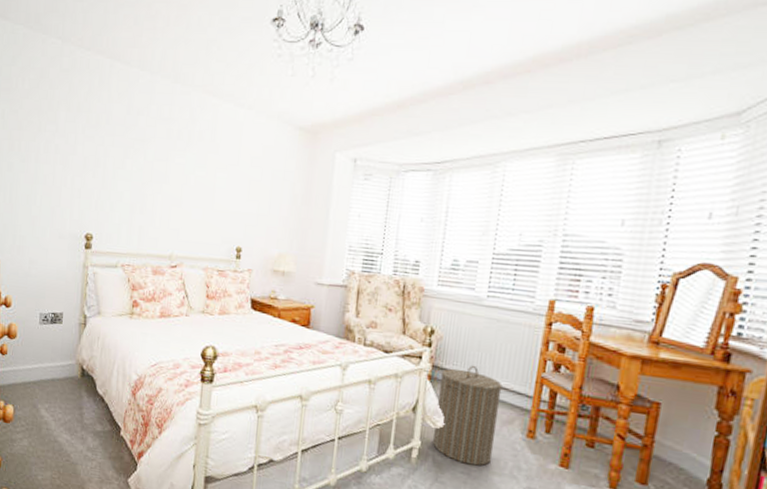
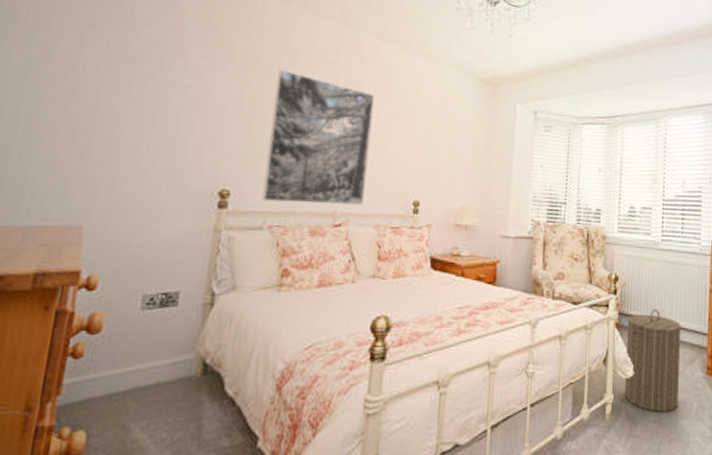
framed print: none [116,127,203,250] -> present [262,69,375,205]

